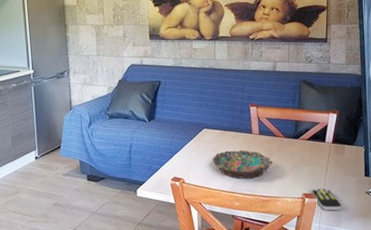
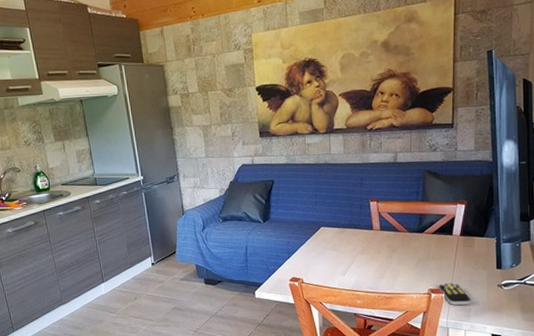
bowl: present [212,150,273,179] -> none [331,247,396,277]

